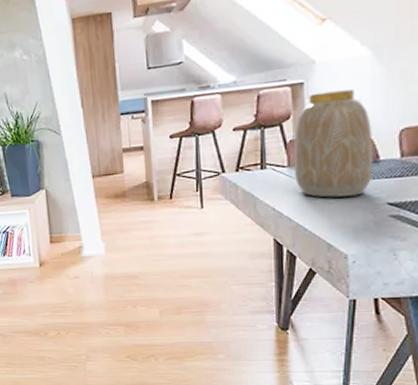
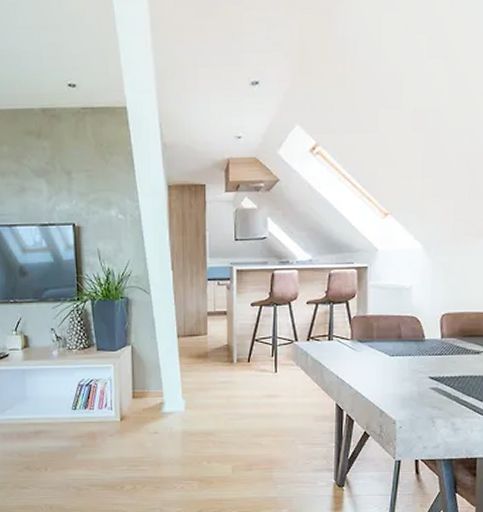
vase: present [293,89,373,198] -> none [355,276,421,369]

